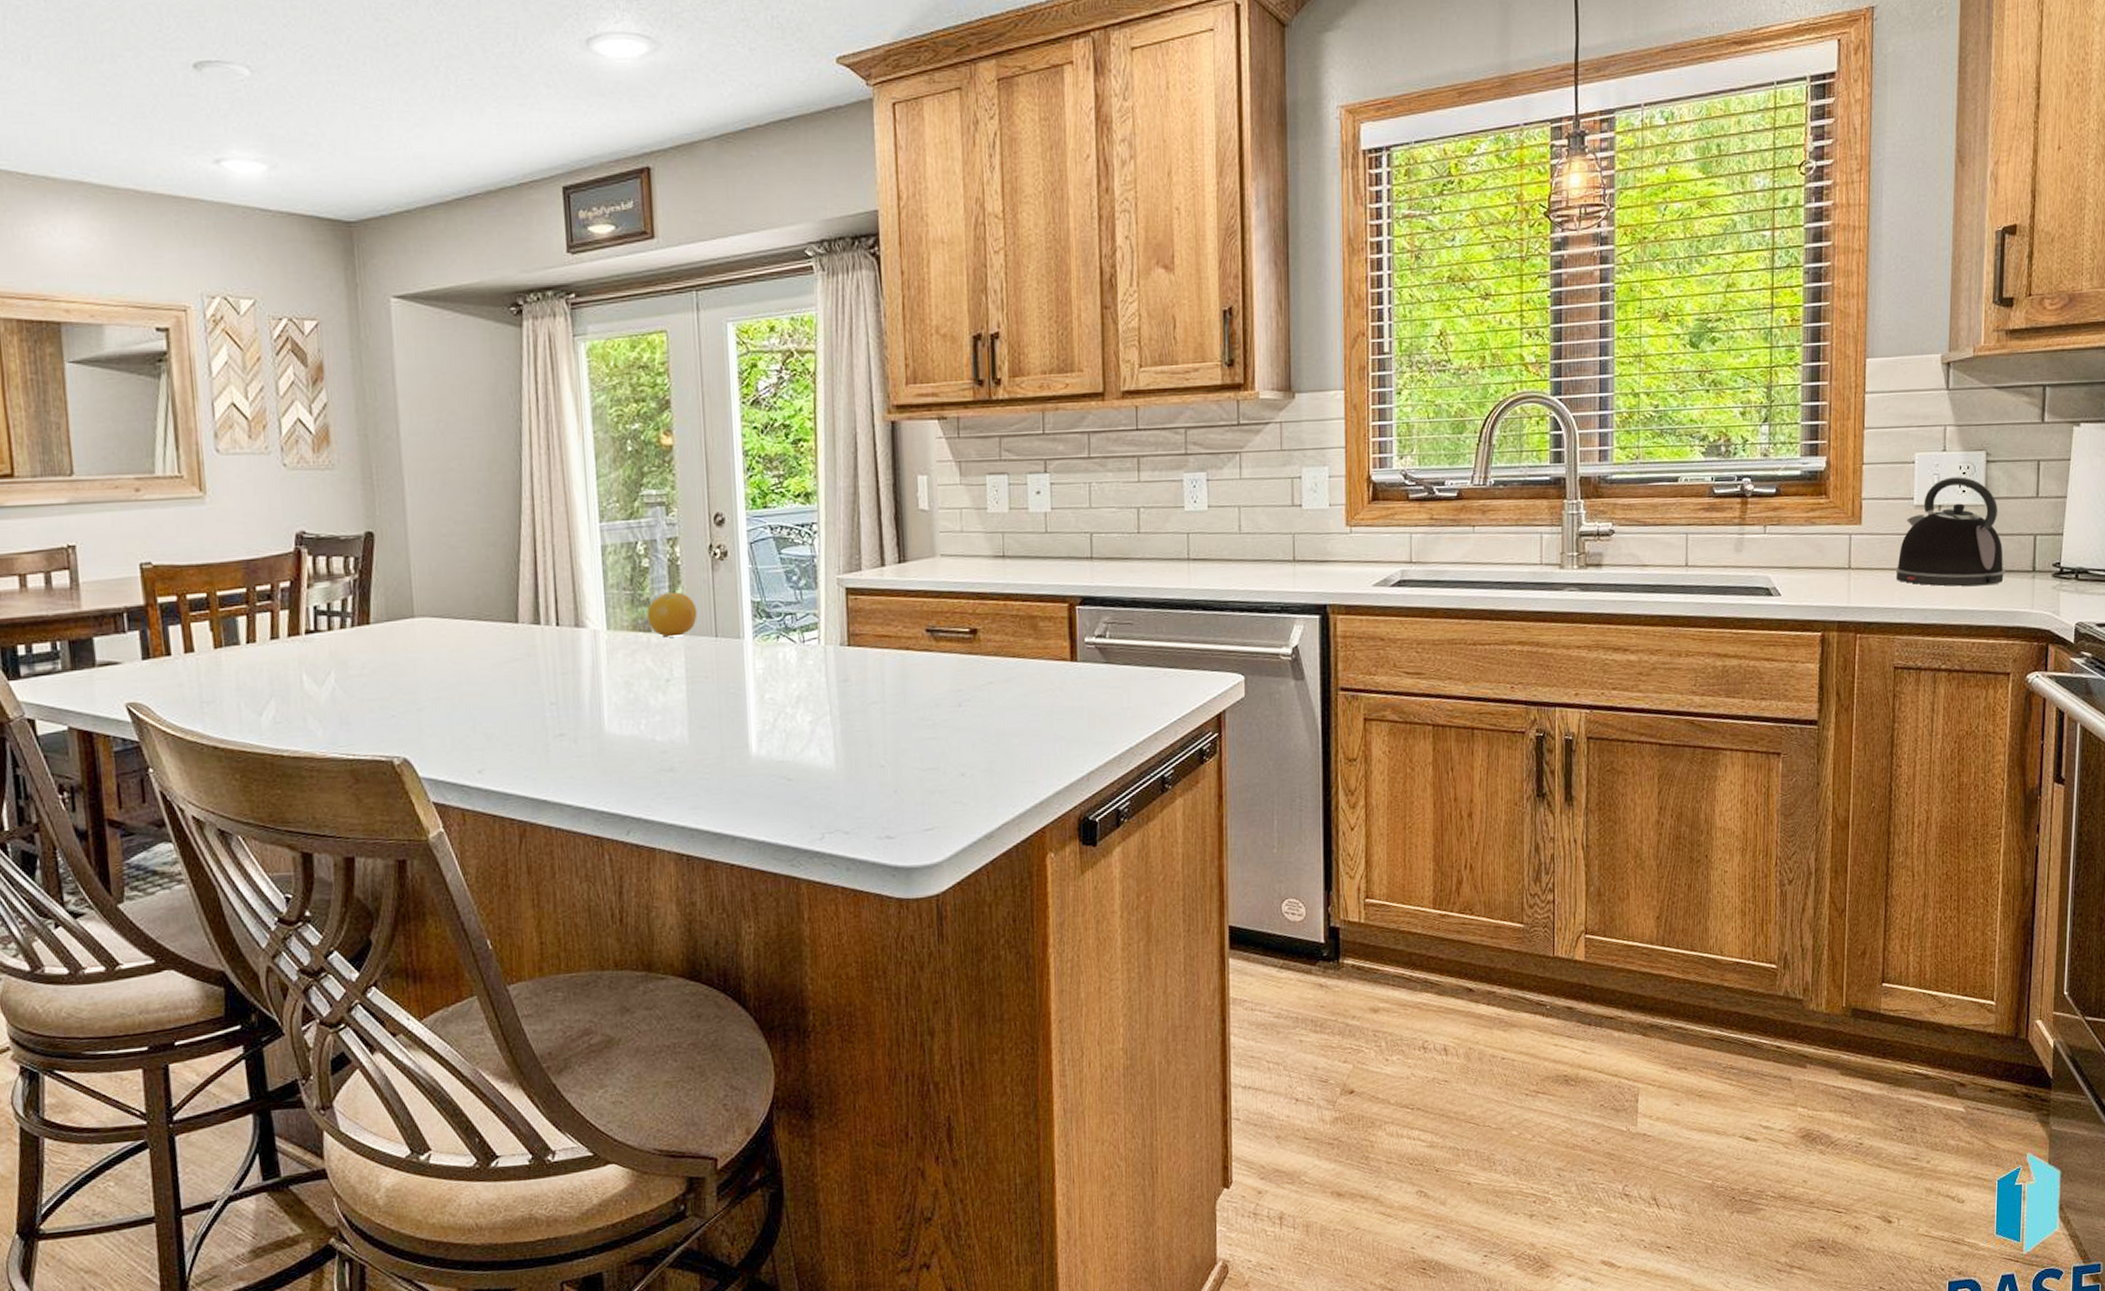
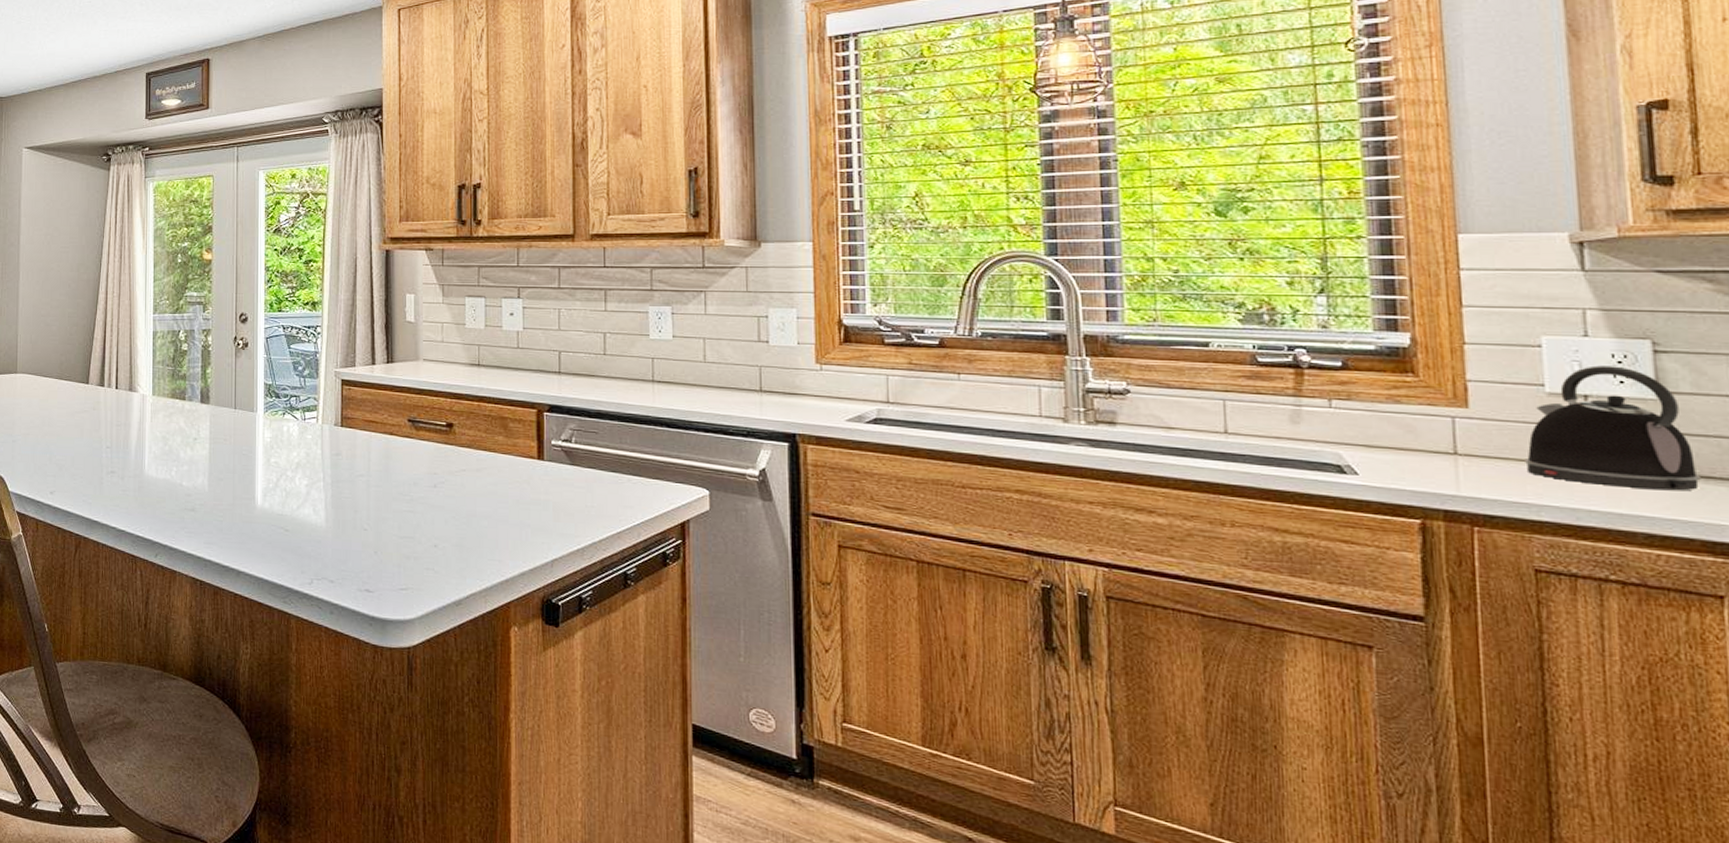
fruit: present [647,592,698,637] -> none [184,371,222,406]

